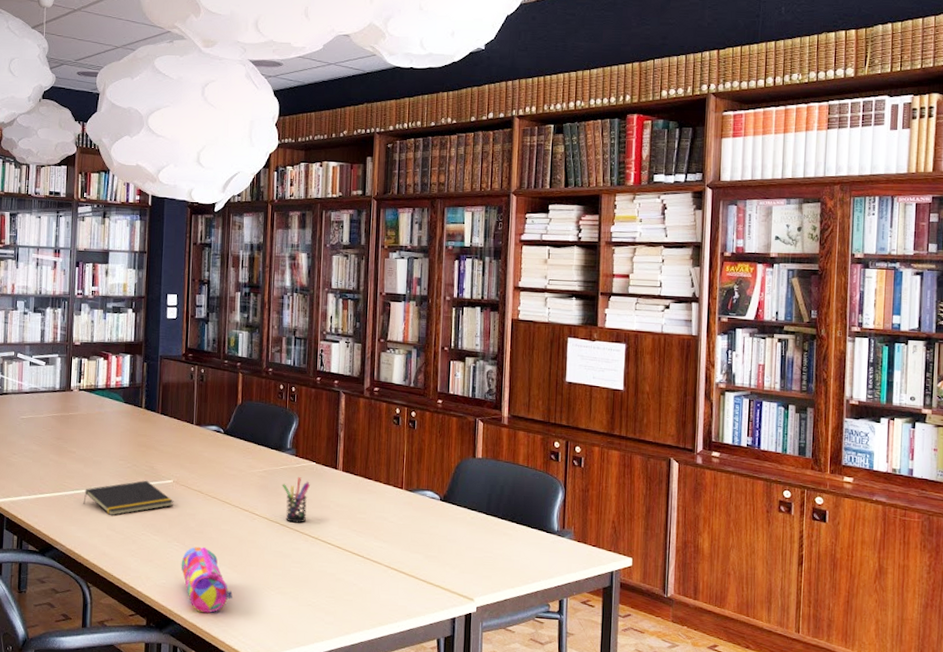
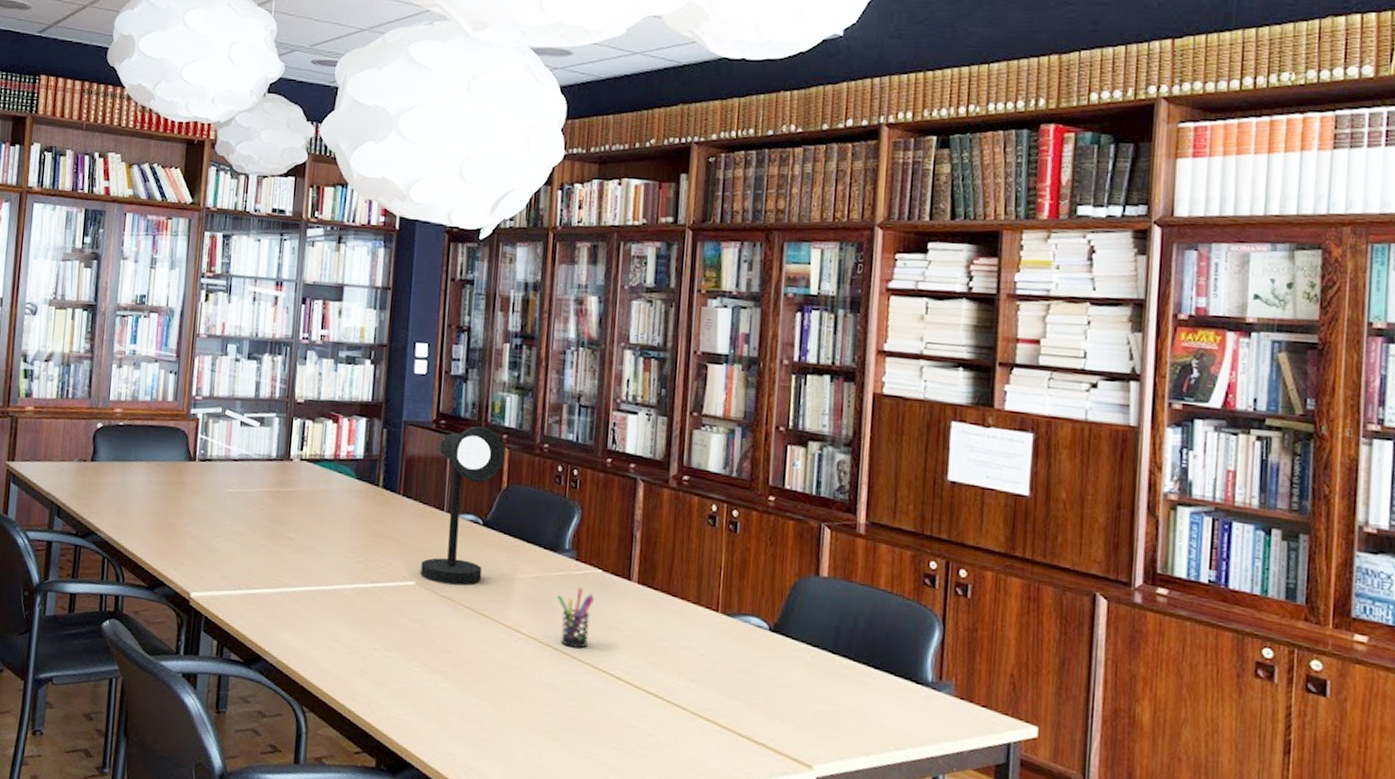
notepad: present [83,480,174,516] -> none [300,579,416,623]
desk lamp: none [176,357,239,481] -> present [420,426,505,585]
pencil case: present [181,547,233,613] -> none [422,670,488,758]

